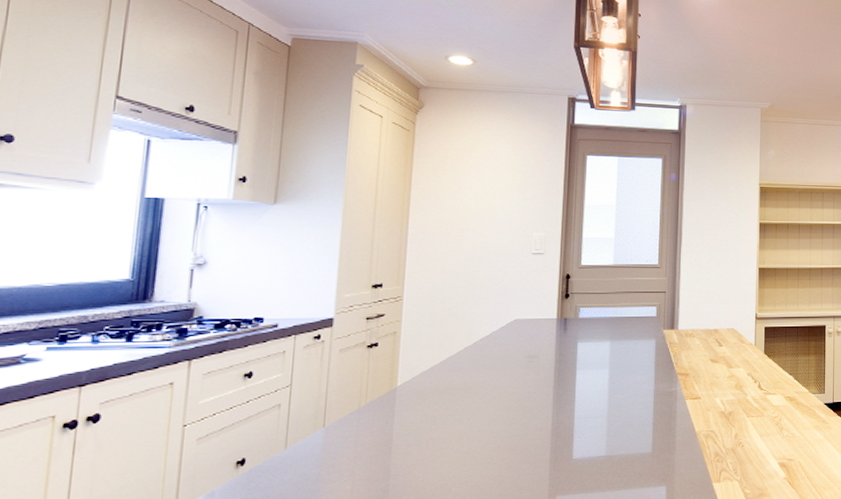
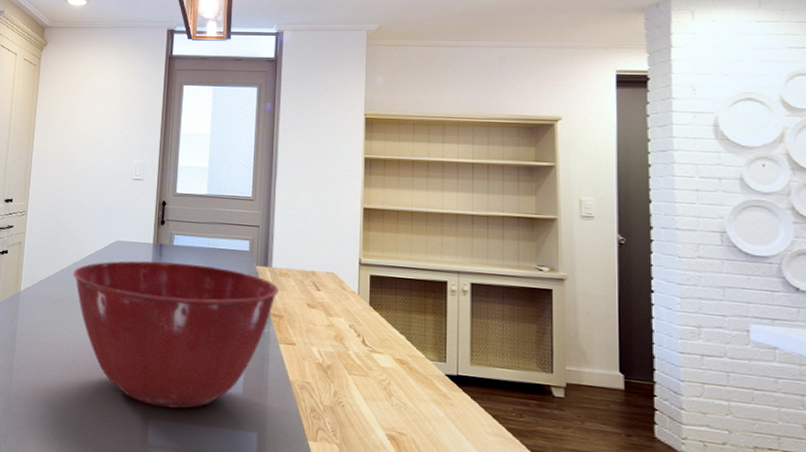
mixing bowl: none [464,334,685,482] -> present [73,260,279,409]

